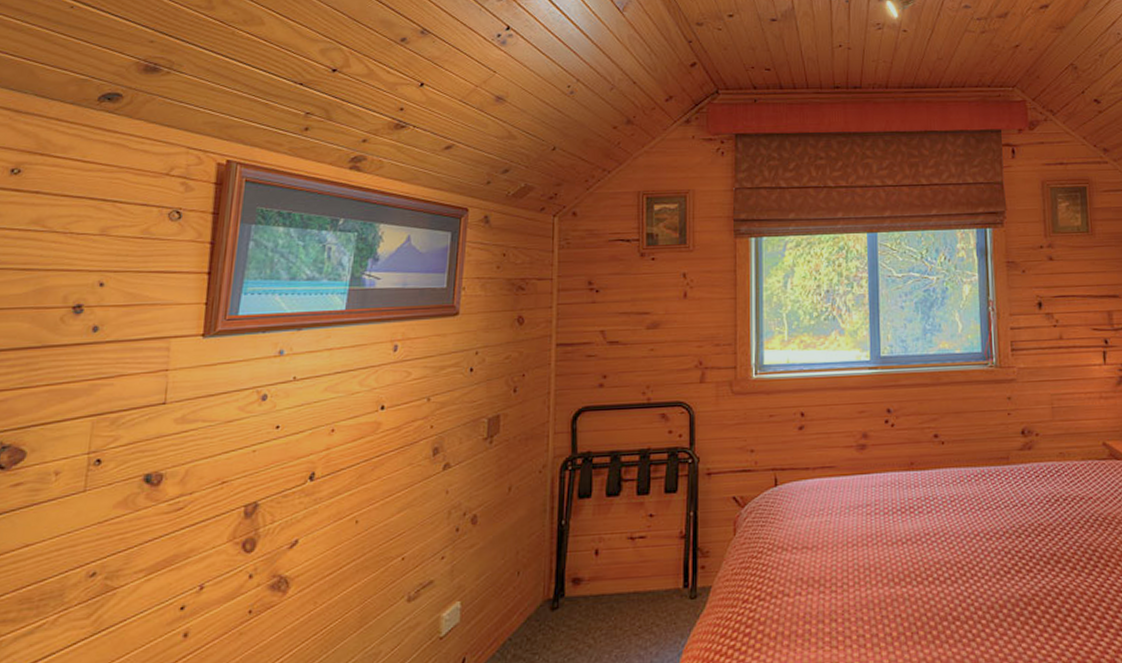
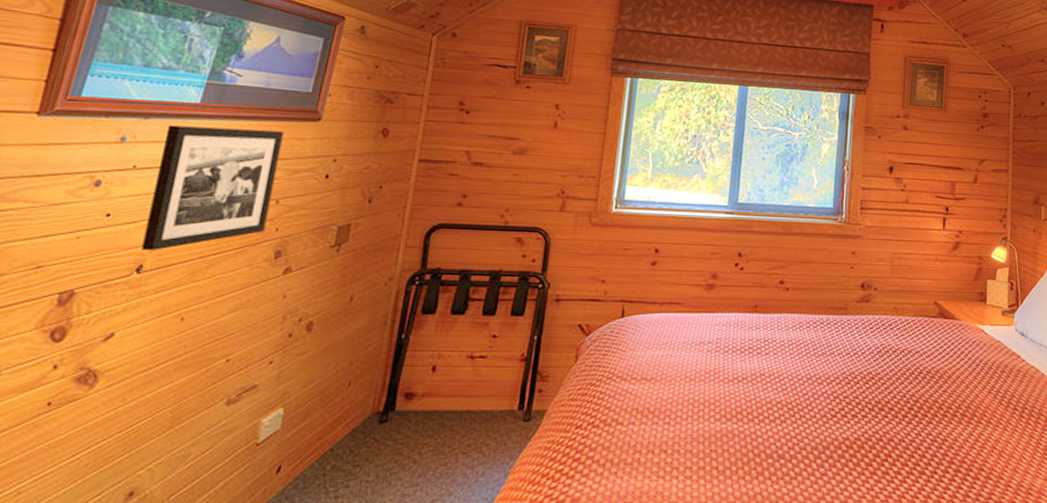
picture frame: none [311,330,426,458] -> present [141,125,284,250]

